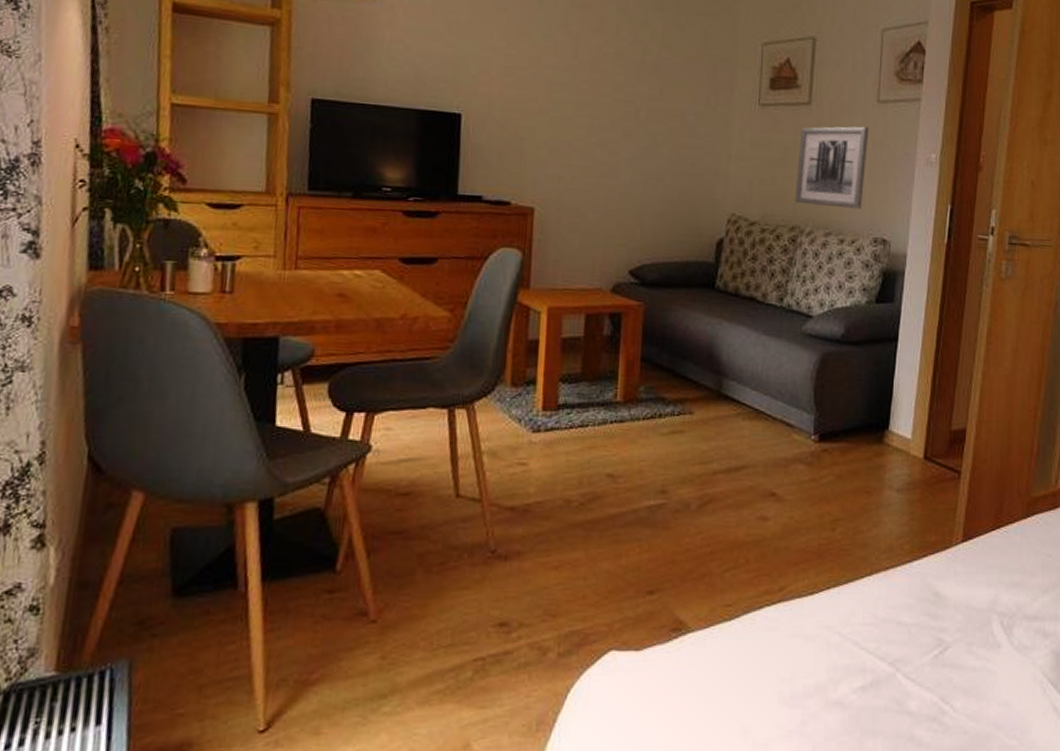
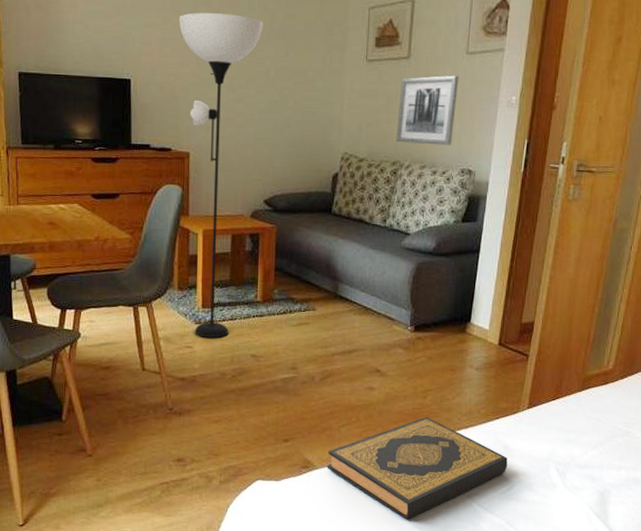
floor lamp: none [527,37,633,452] -> present [178,12,263,339]
hardback book: none [705,556,940,699] -> present [327,417,508,519]

